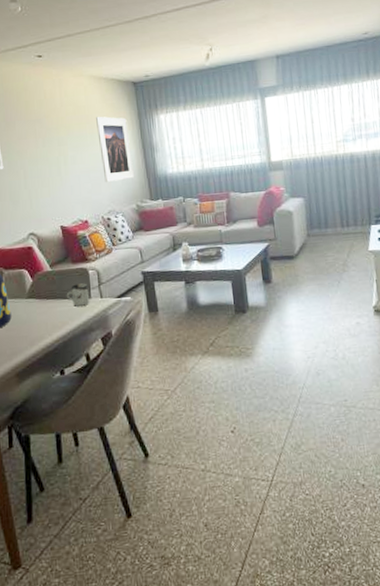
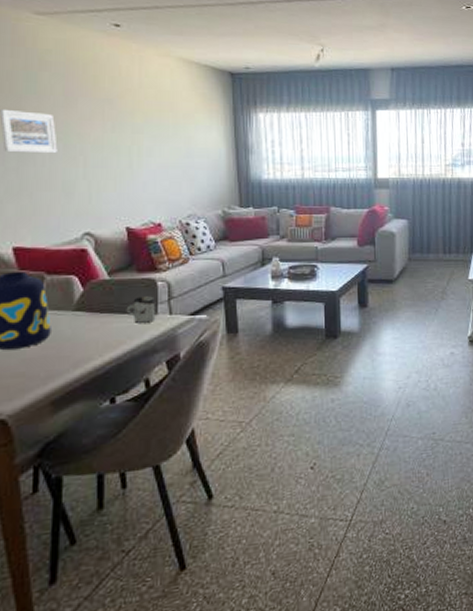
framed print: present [95,116,135,182] -> none [181,105,224,182]

